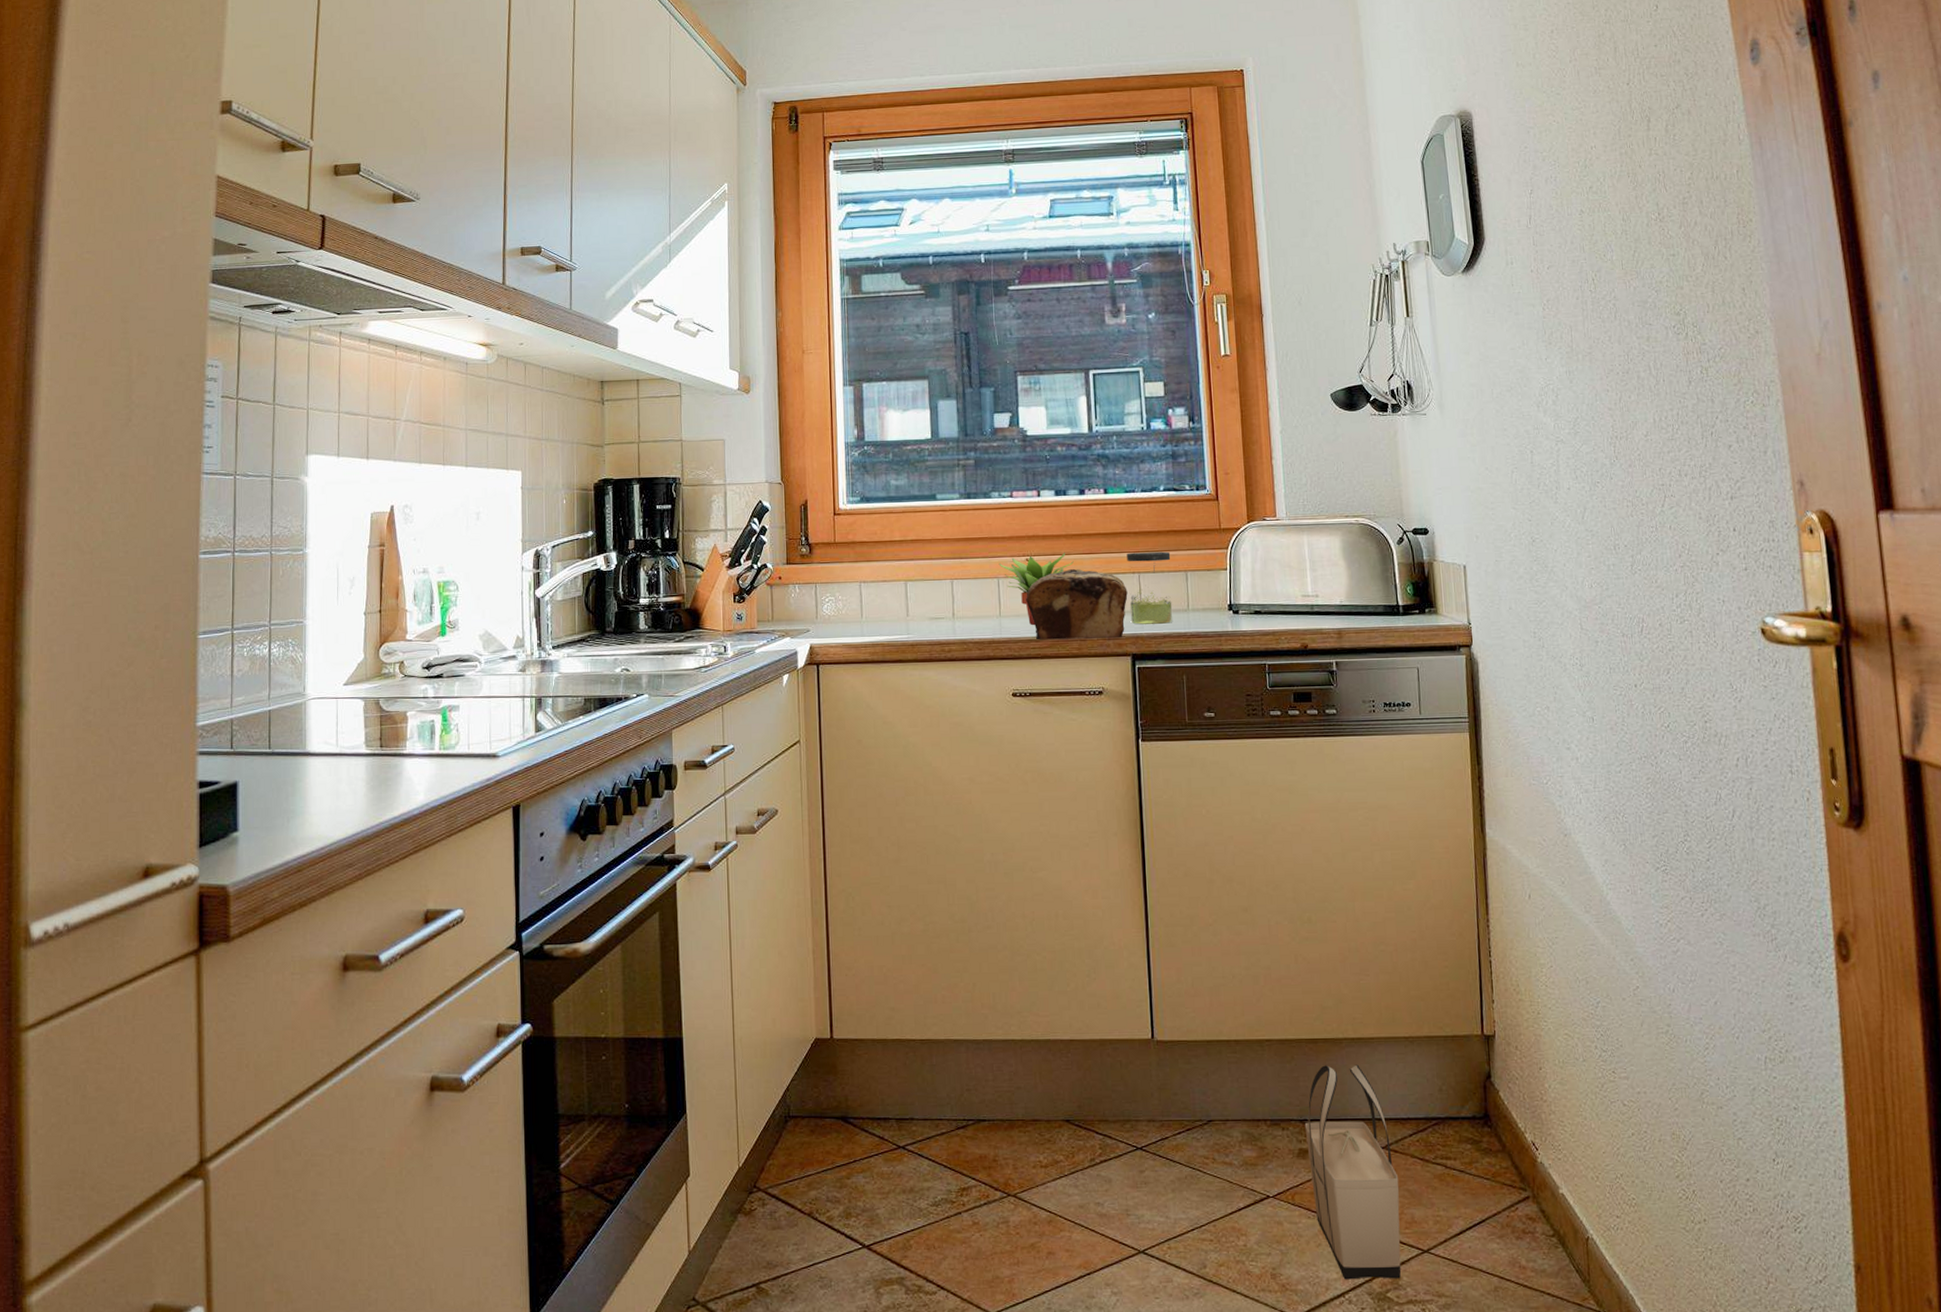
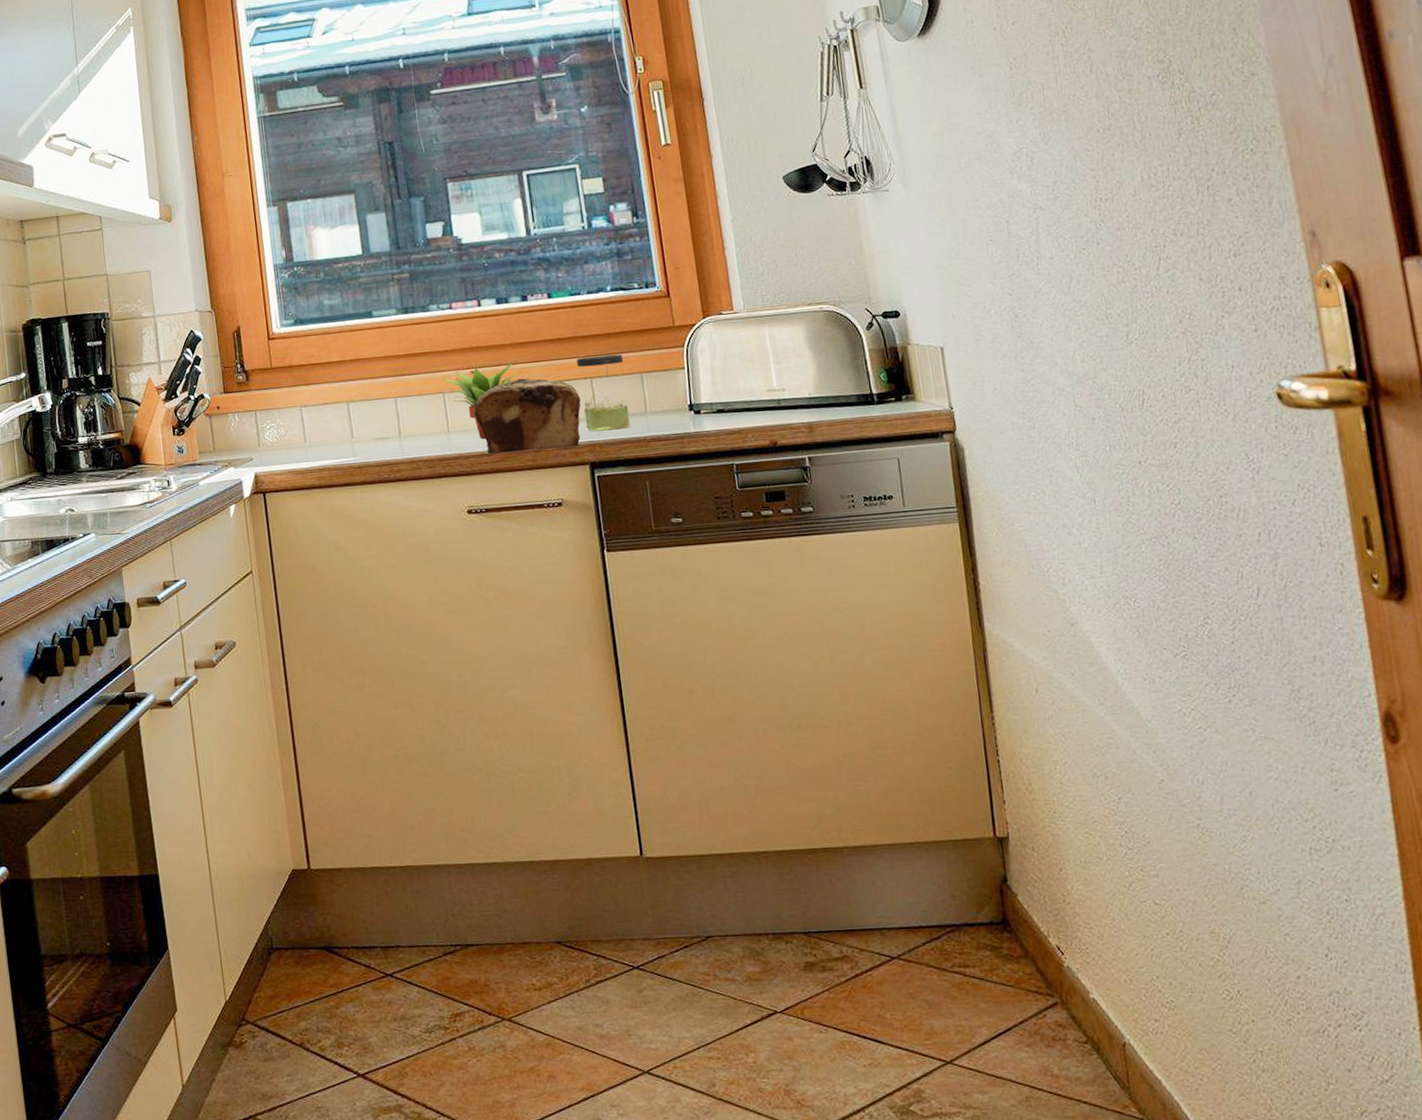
shopping bag: present [1304,1064,1401,1280] -> none [809,873,924,1094]

